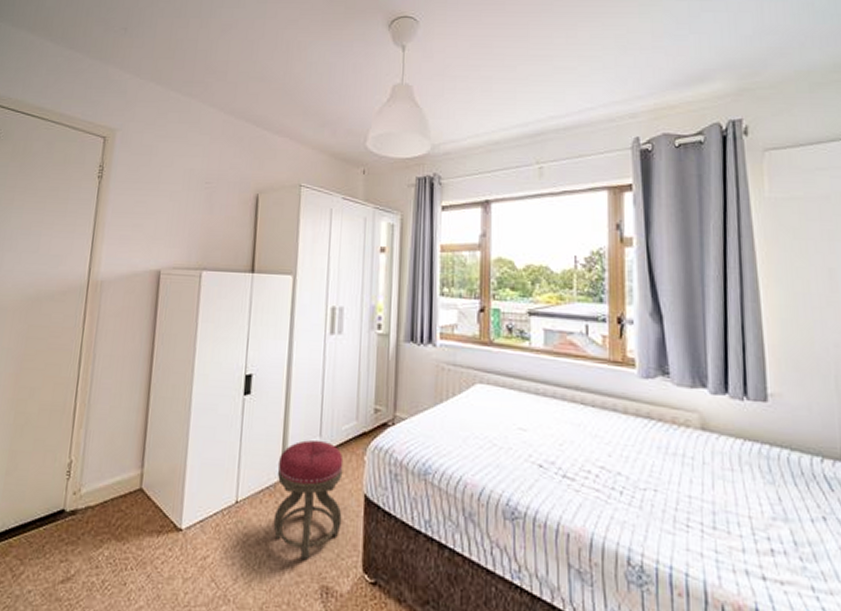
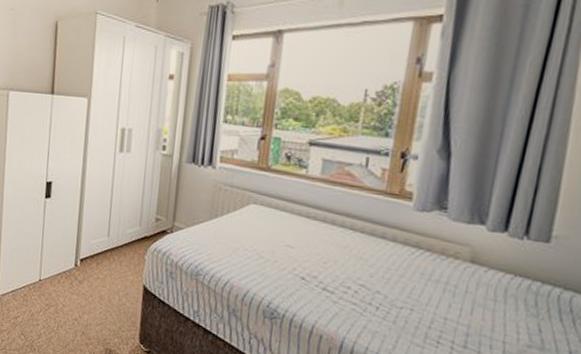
stool: present [273,439,344,559] -> none [68,238,127,328]

